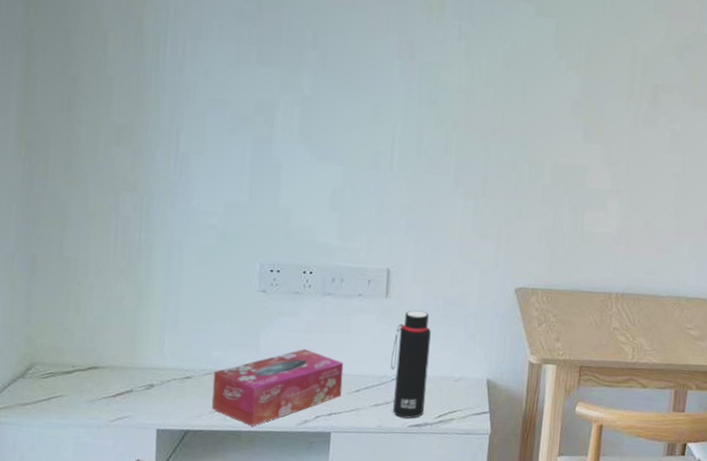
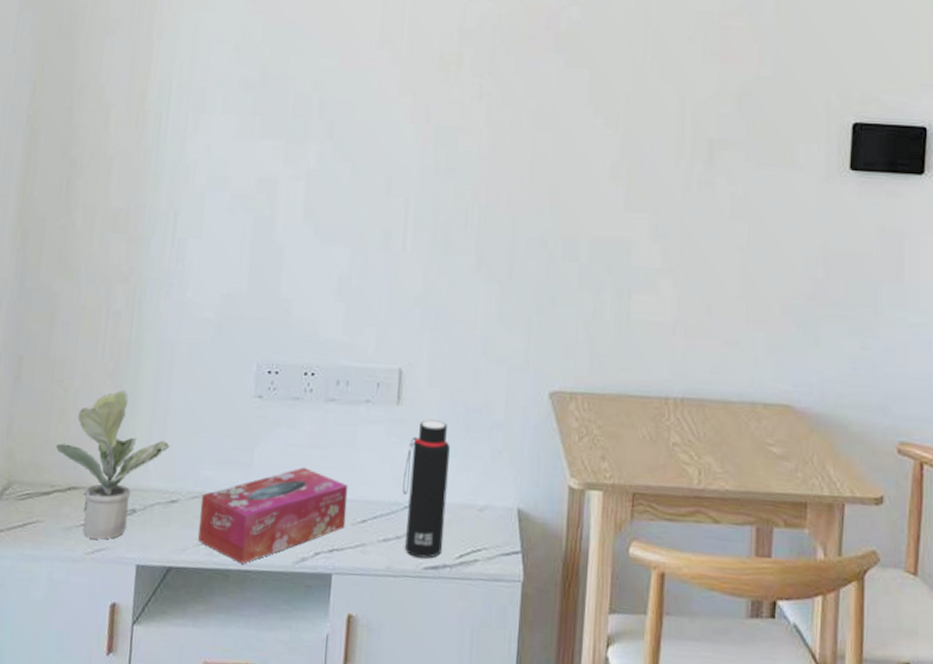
potted plant: none [74,285,183,409] -> present [55,390,170,539]

